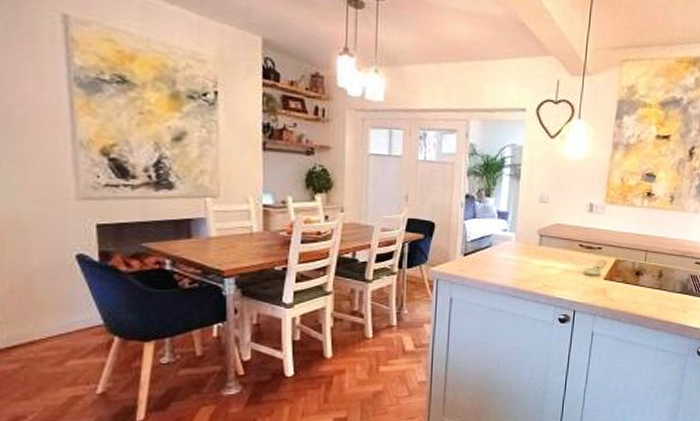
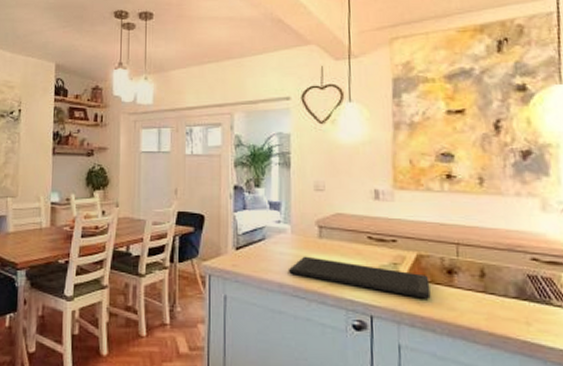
cutting board: none [509,261,622,295] -> present [288,256,431,299]

